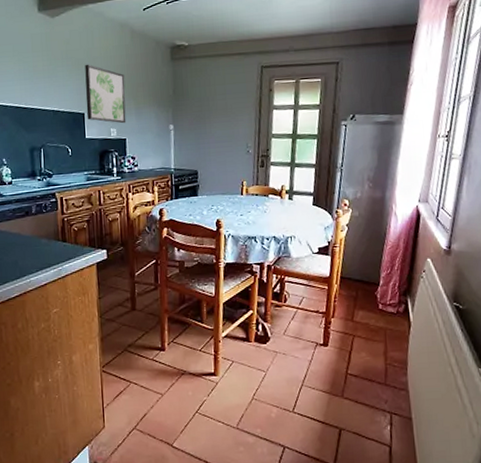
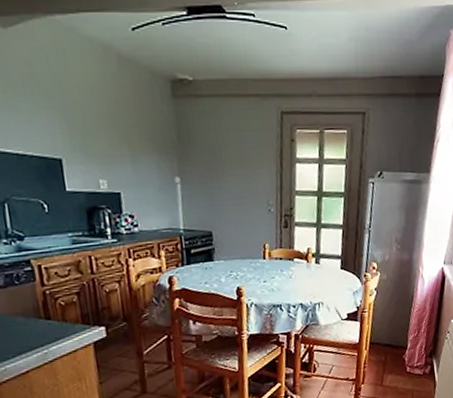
wall art: present [85,64,126,124] -> none [57,95,120,174]

